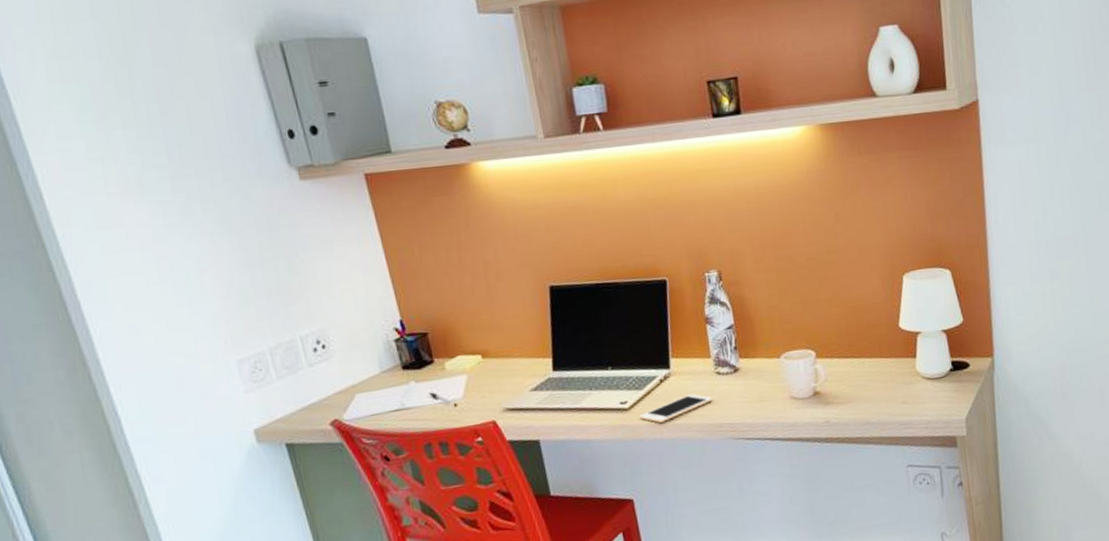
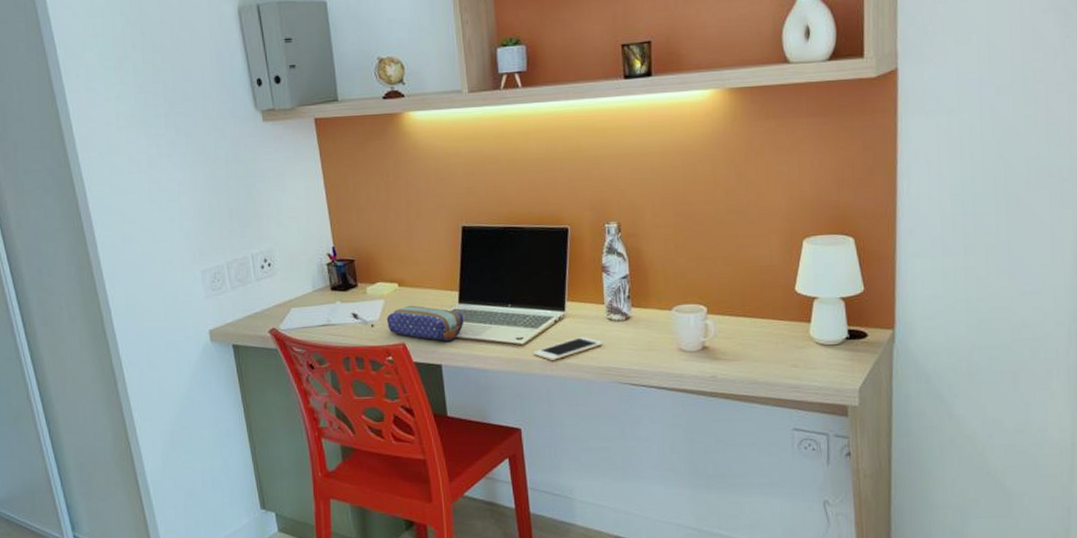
pencil case: none [471,378,561,414] -> present [386,305,464,341]

